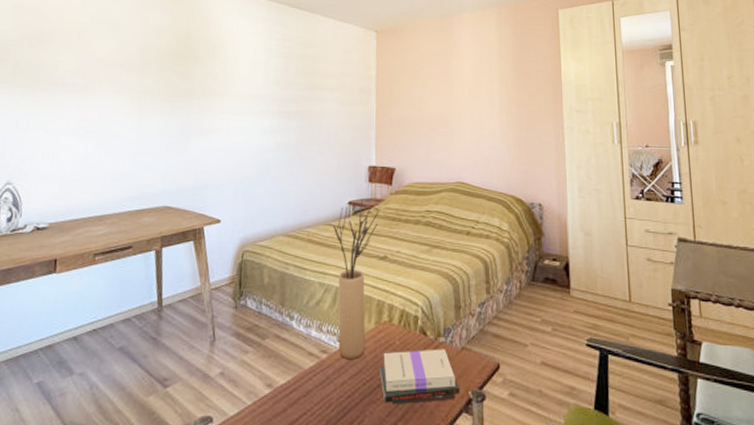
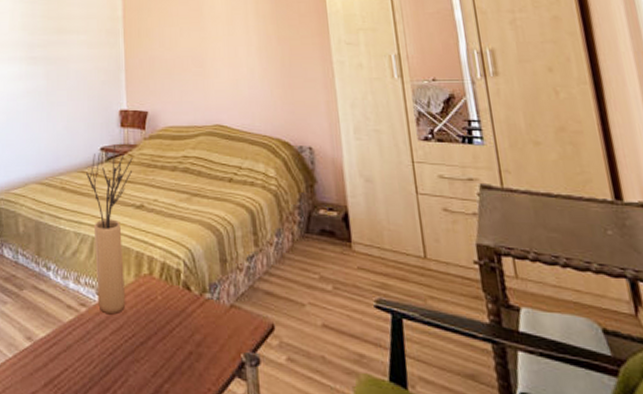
books: present [379,349,459,405] -> none [141,305,230,365]

